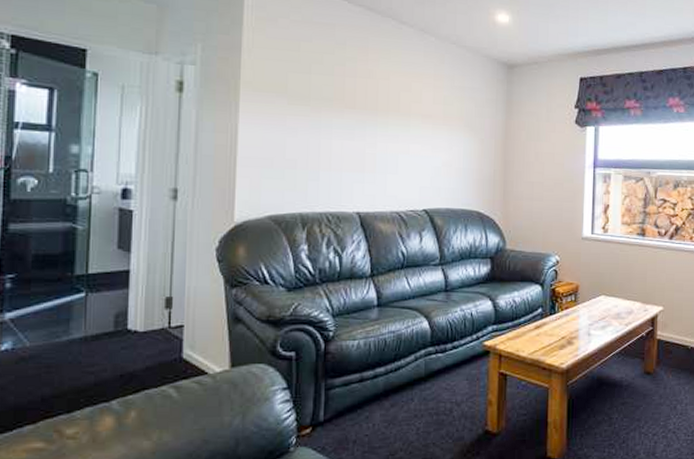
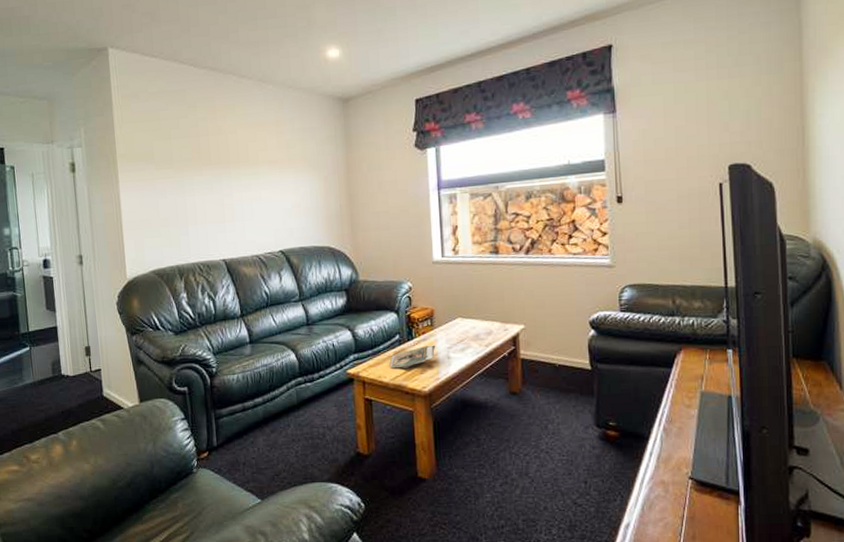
magazine: none [529,321,578,344] -> present [389,345,436,369]

